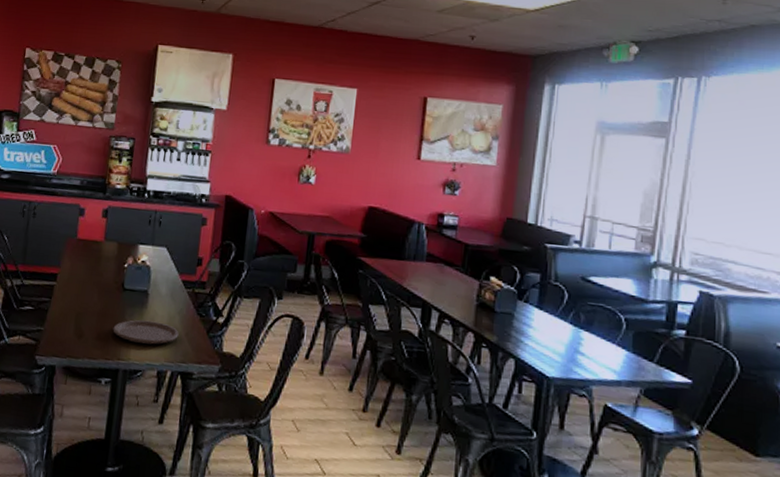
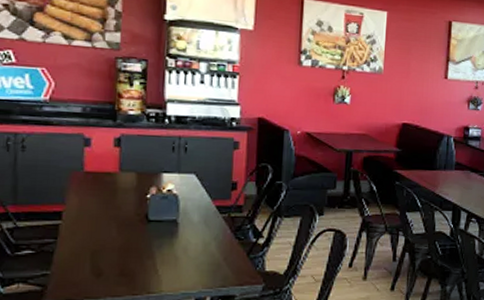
plate: present [113,320,179,345] -> none [139,250,216,273]

